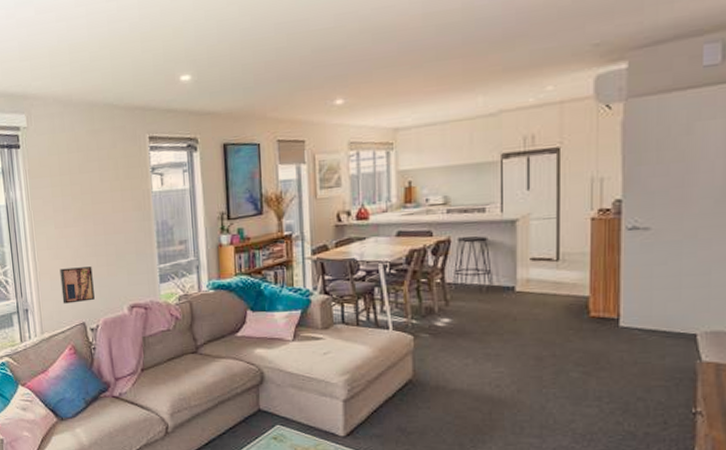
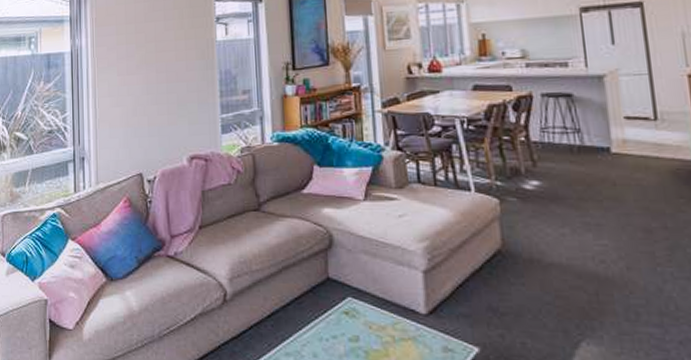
wall art: present [59,266,95,304] -> none [119,115,153,153]

